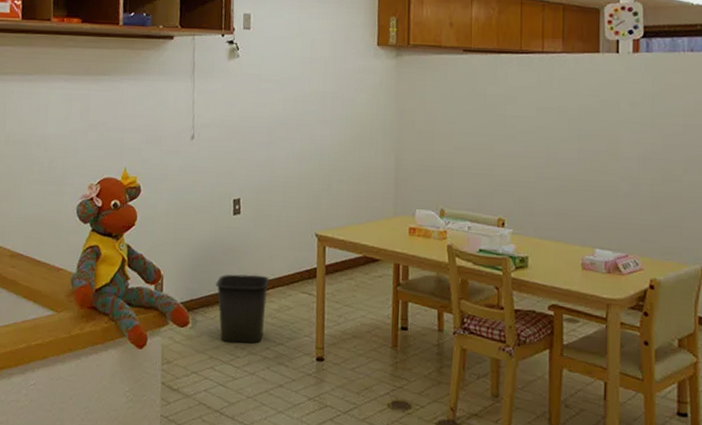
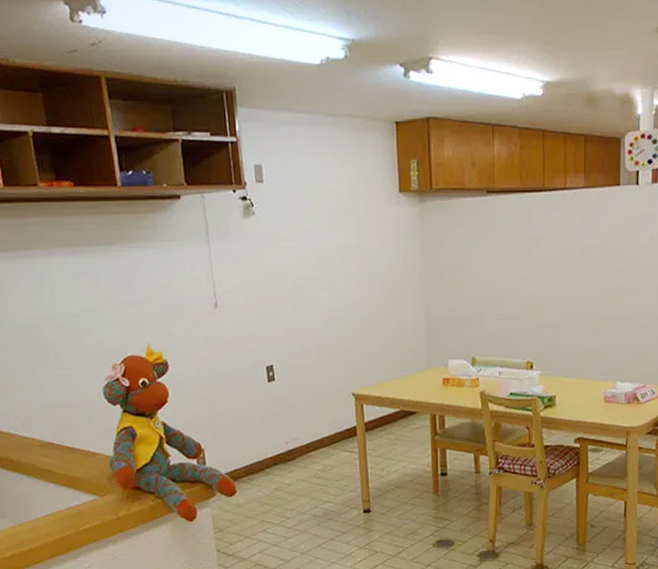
waste bin: present [216,274,270,344] -> none [258,439,312,506]

